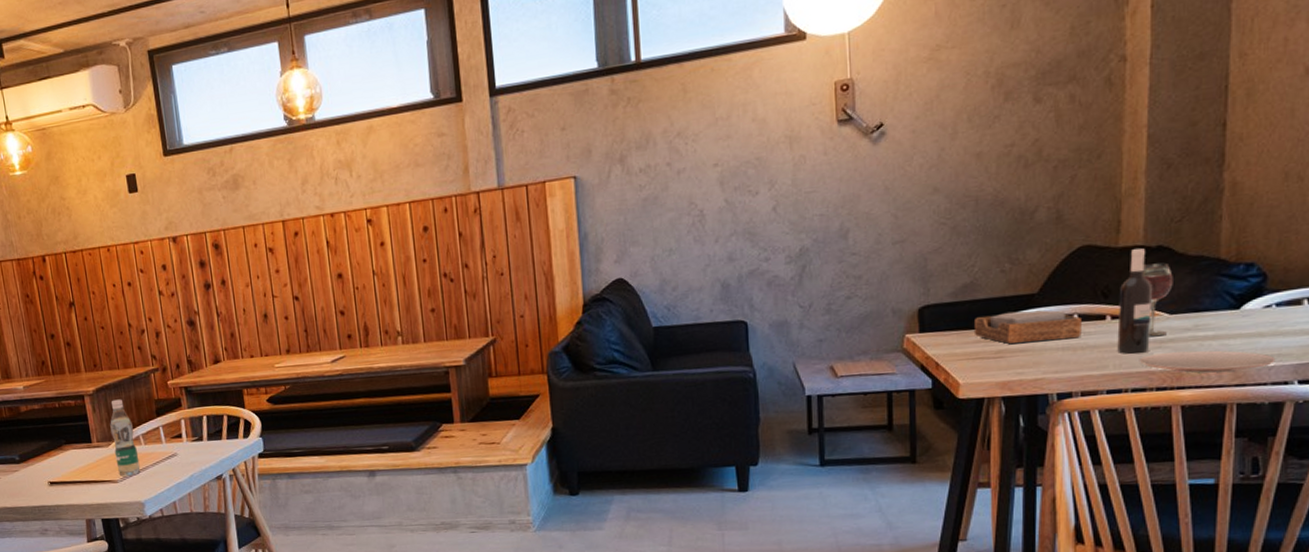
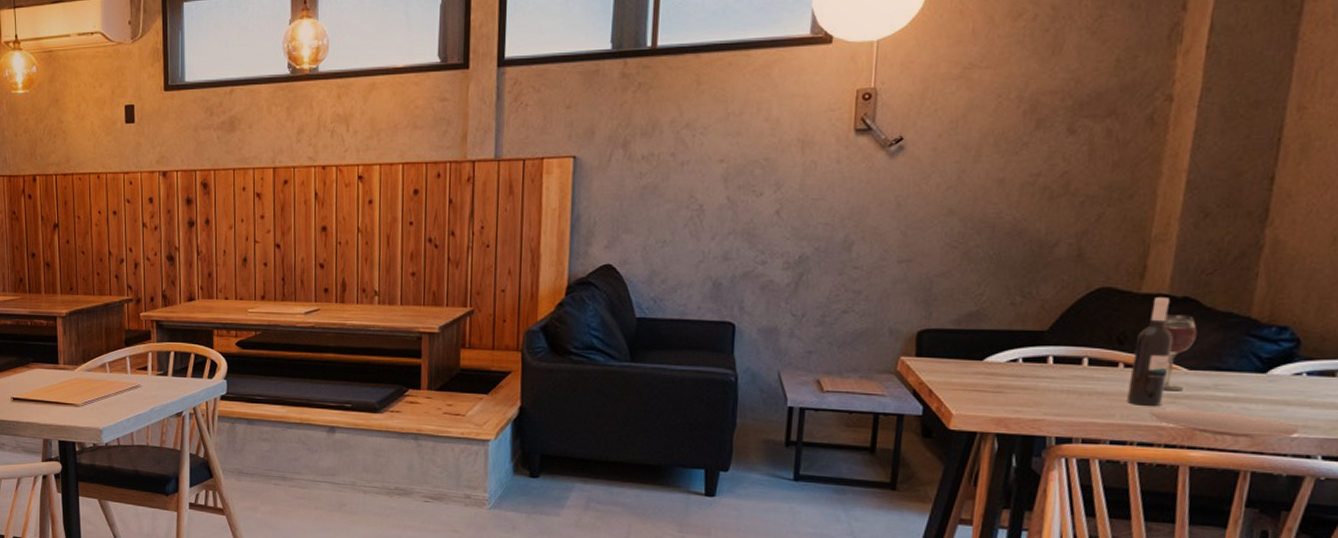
bottle: present [110,399,140,477] -> none [78,324,103,402]
napkin holder: present [973,310,1082,344] -> none [973,346,1092,383]

